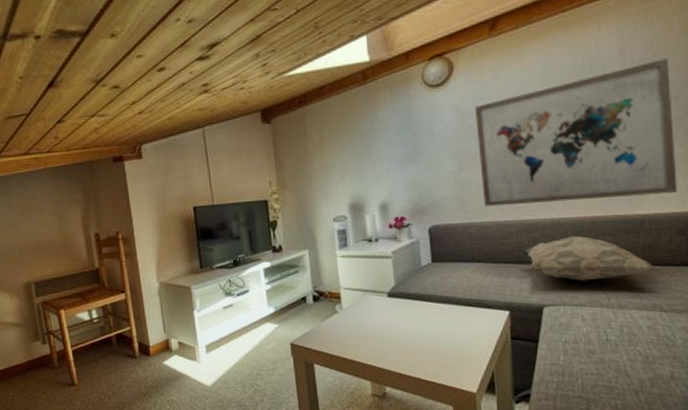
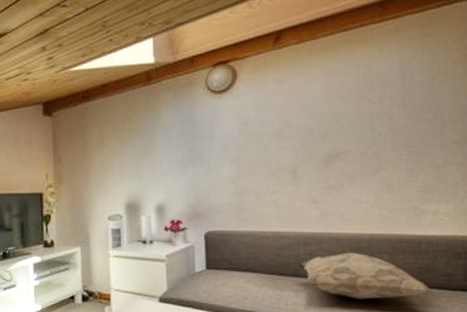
wall art: present [475,58,677,207] -> none [257,83,455,217]

